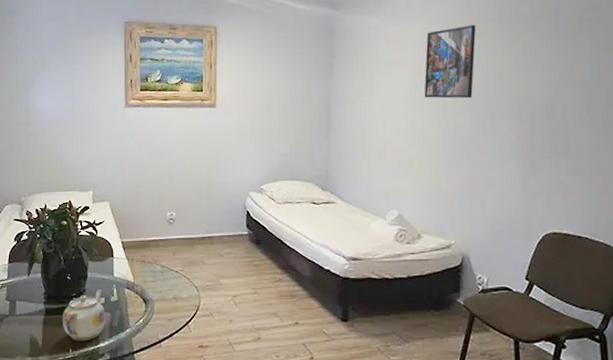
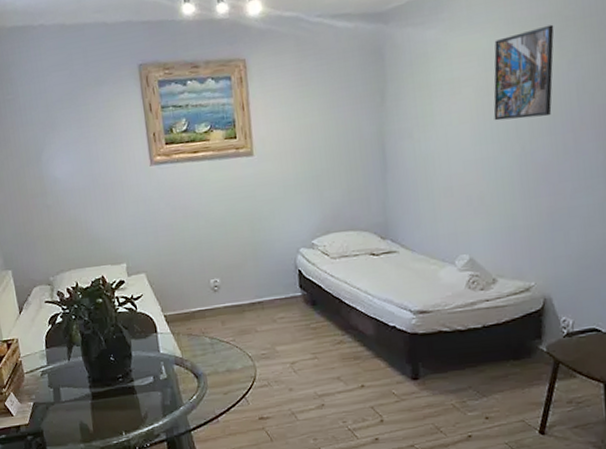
teapot: present [63,290,105,341] -> none [110,368,157,424]

